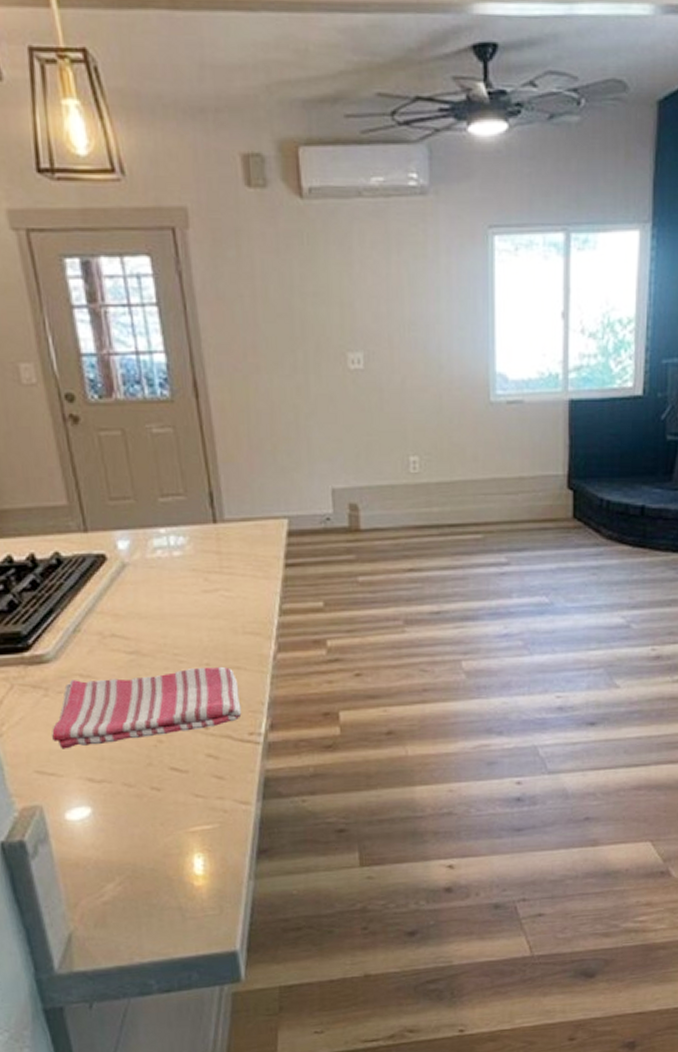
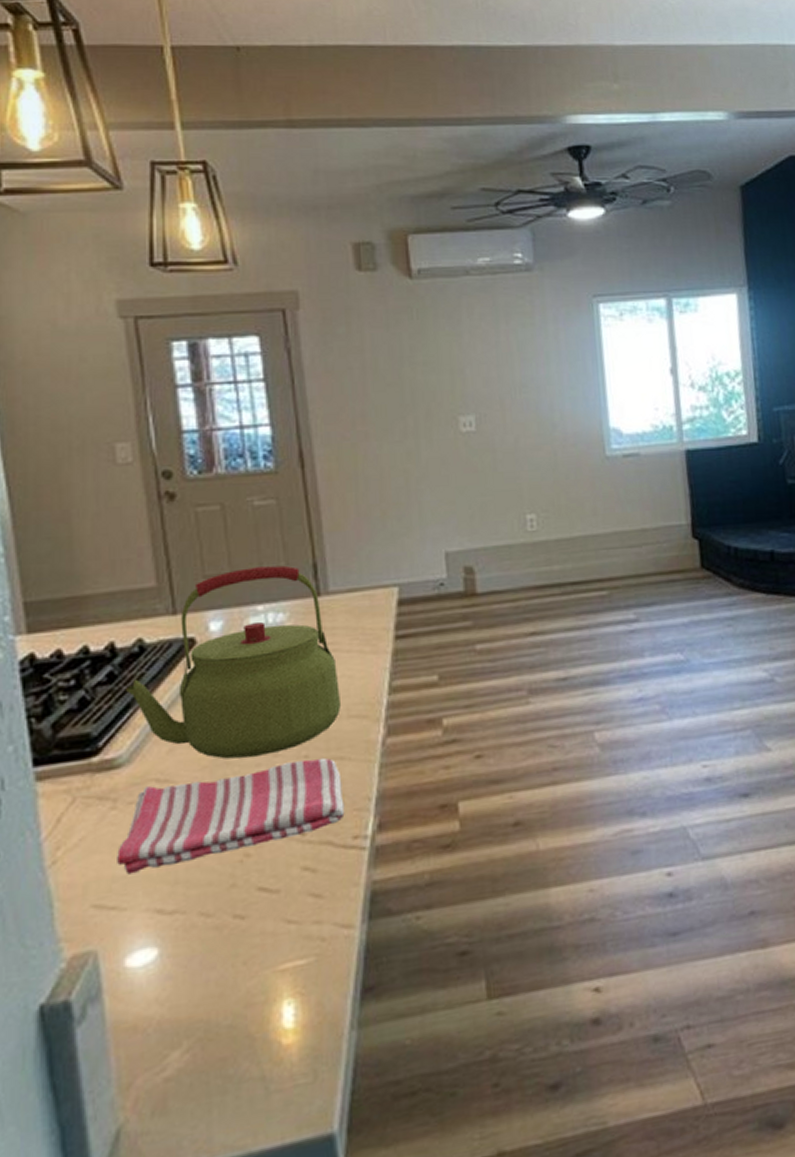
kettle: none [47,492,237,662] -> present [124,565,341,759]

